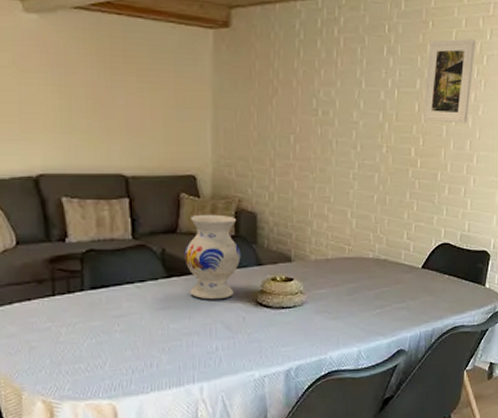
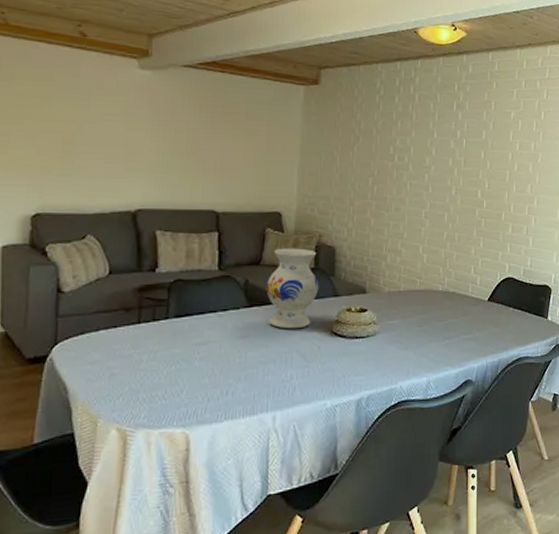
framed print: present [422,39,475,124] -> none [487,97,534,170]

